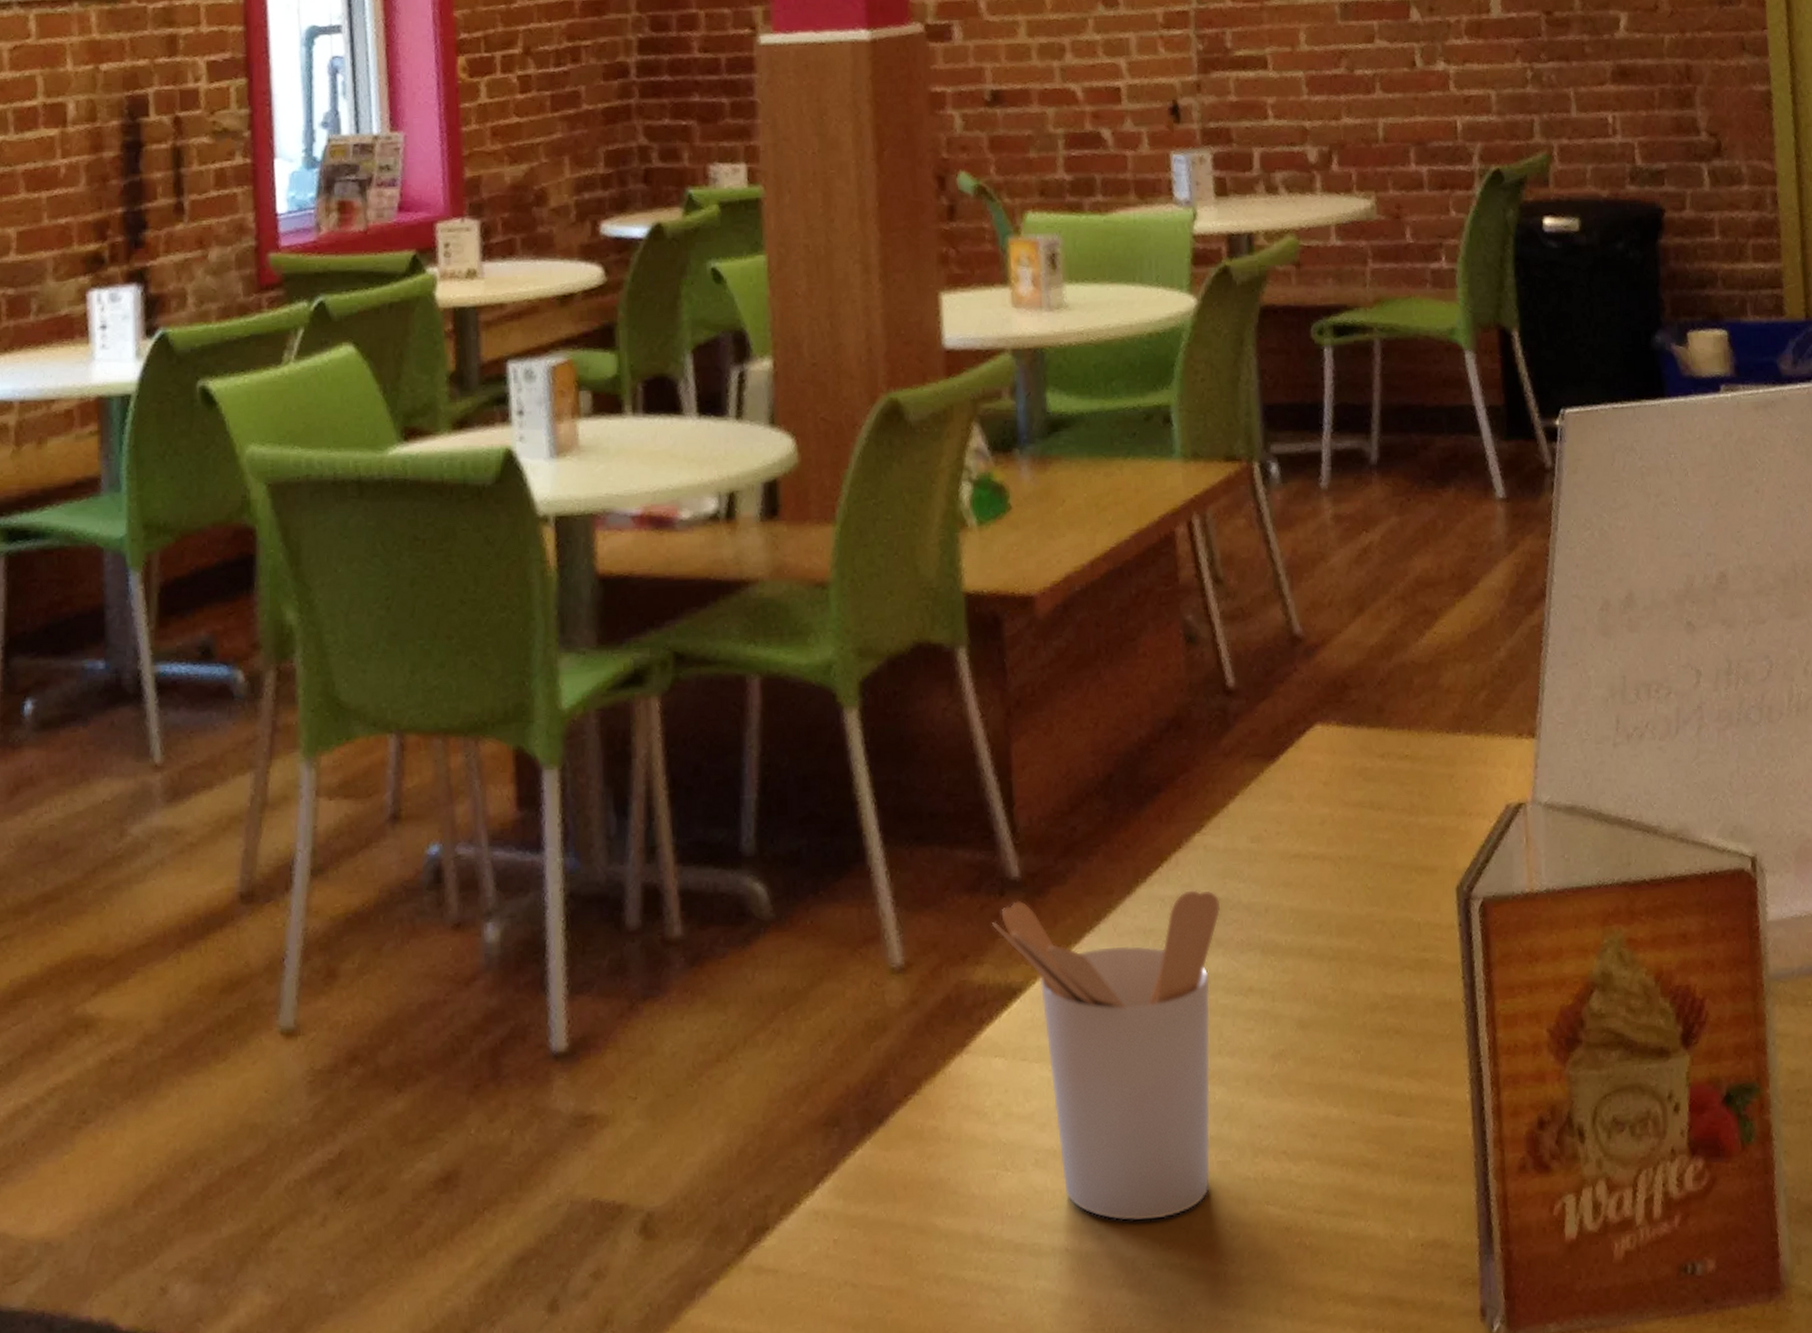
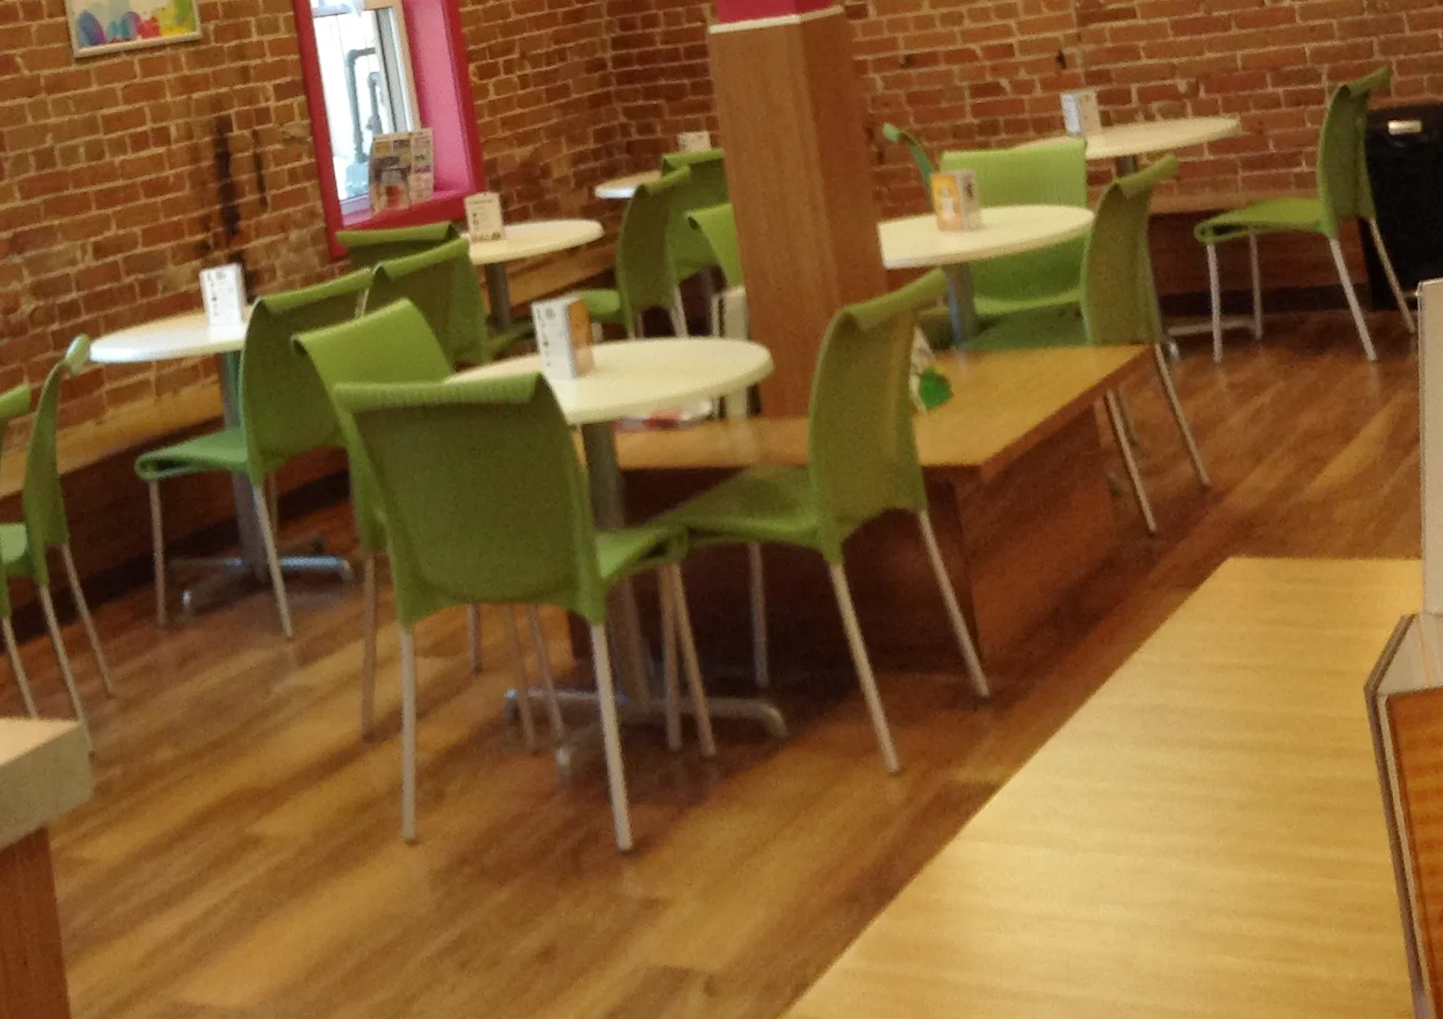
utensil holder: present [992,890,1221,1221] -> none [969,698,1174,971]

